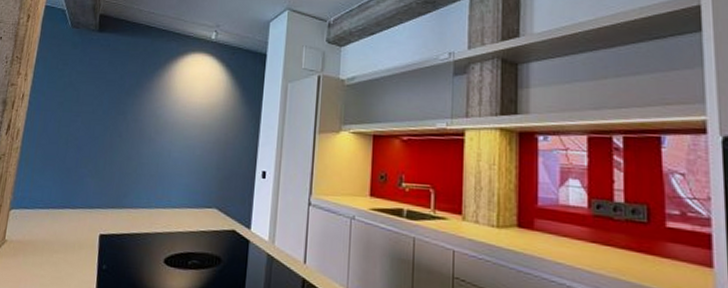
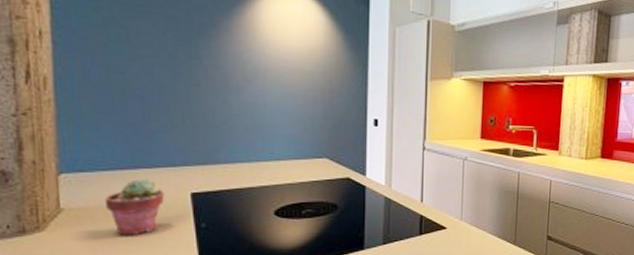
potted succulent: none [35,218,80,271] -> present [104,179,165,236]

